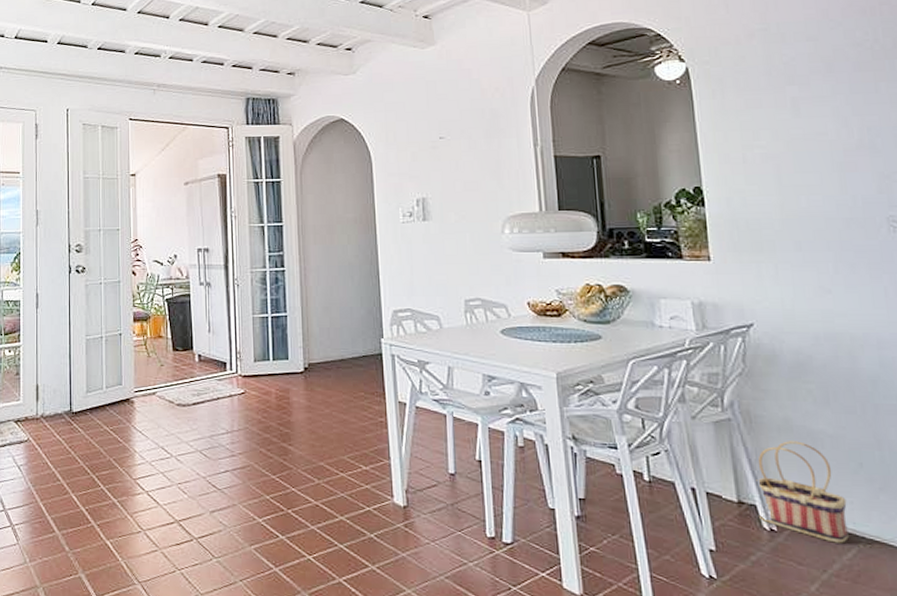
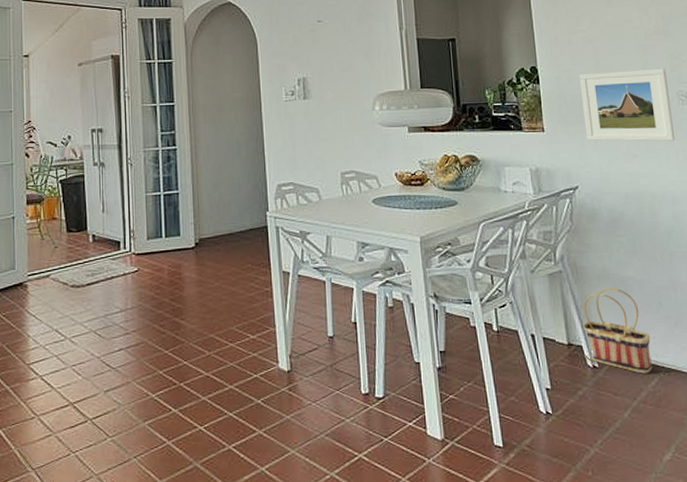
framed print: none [755,189,884,275] -> present [579,68,676,141]

